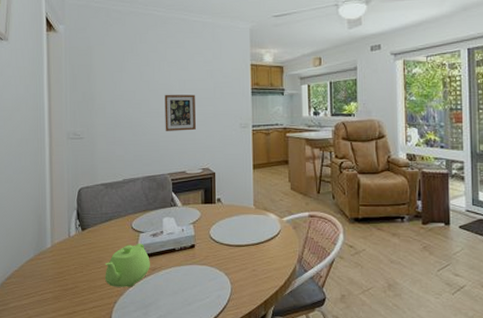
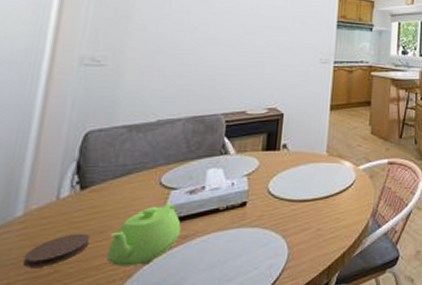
coaster: none [56,261,93,283] -> present [23,233,90,268]
picture frame: present [164,94,196,131] -> none [225,19,269,64]

